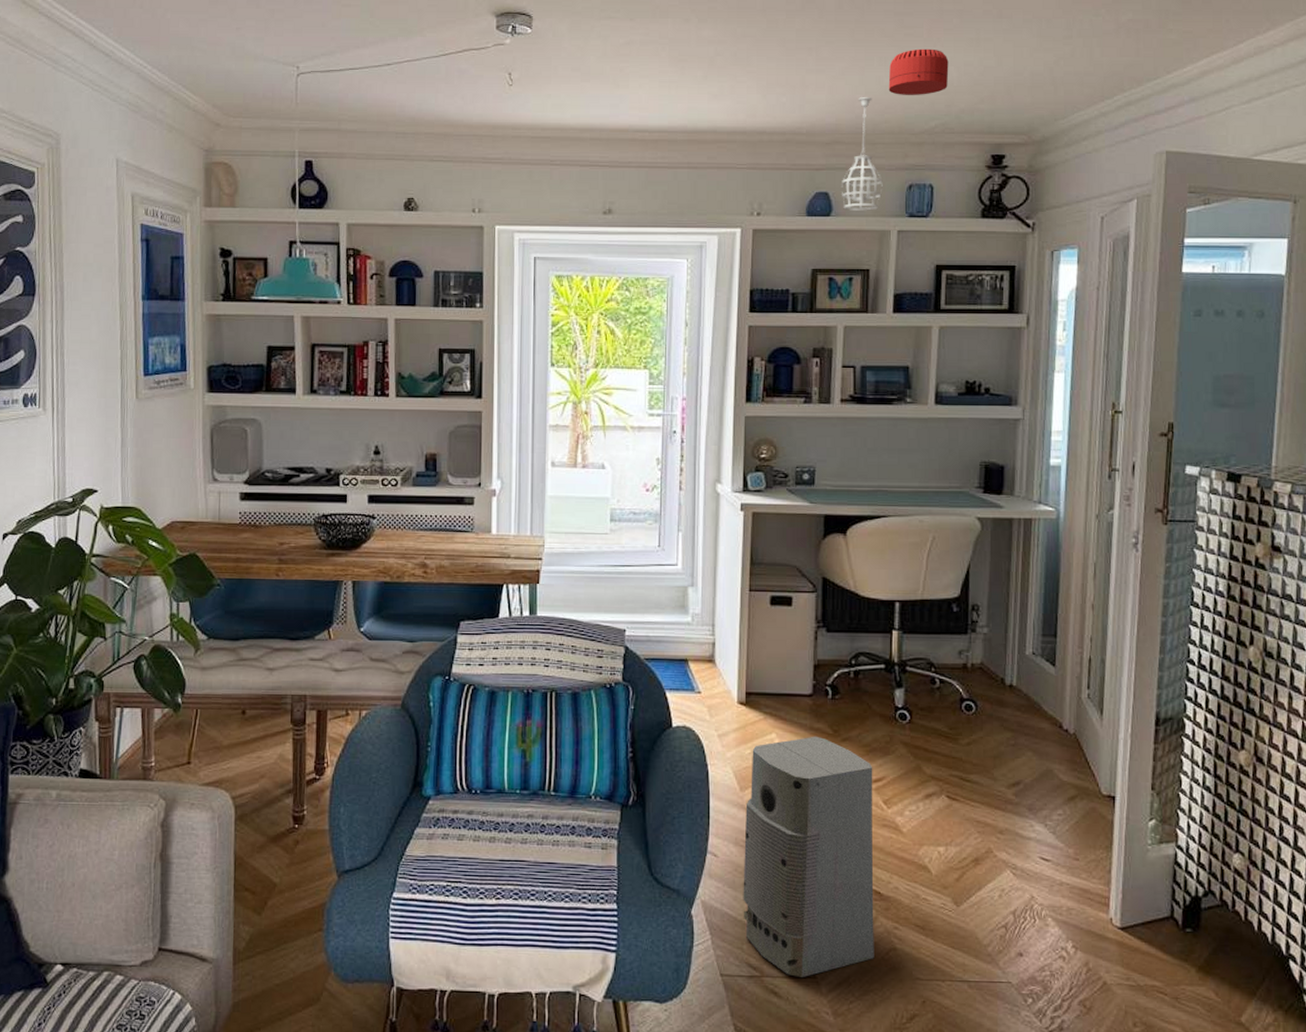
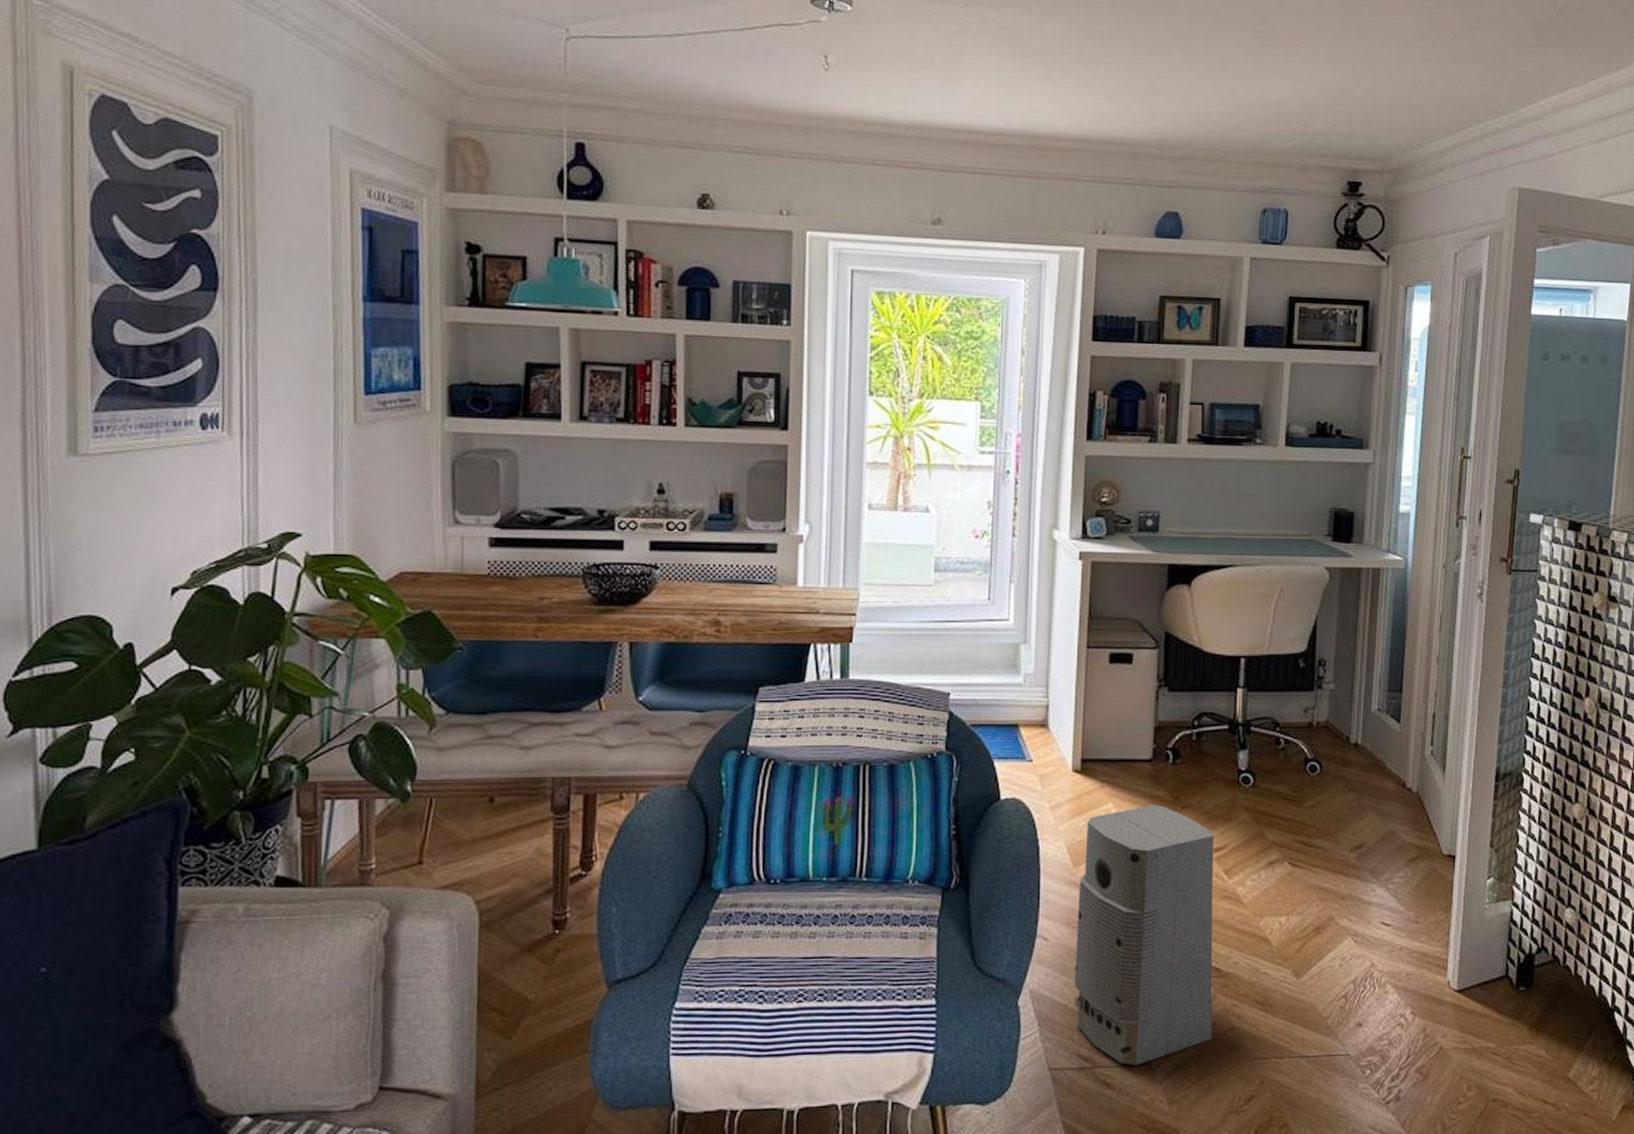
pendant light: present [842,97,883,211] -> none [1193,110,1236,235]
smoke detector: present [888,49,949,95] -> none [1244,62,1307,113]

